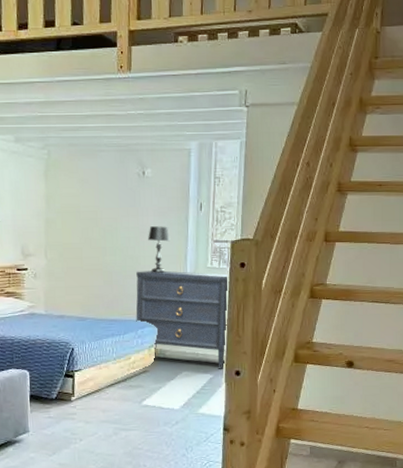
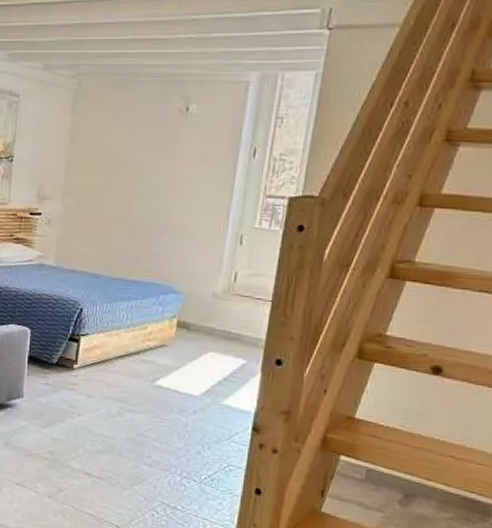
dresser: present [136,271,227,369] -> none [158,226,279,355]
table lamp: present [148,226,171,274] -> none [183,173,212,231]

